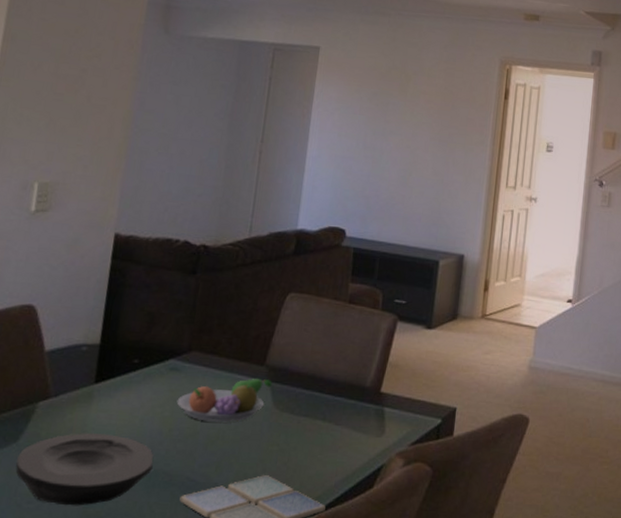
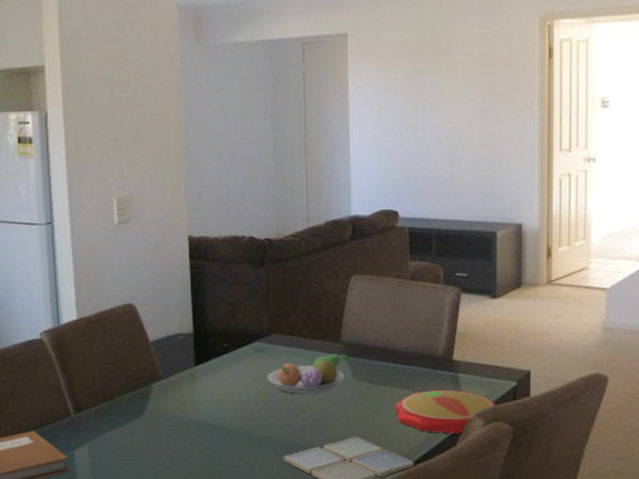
plate: present [15,433,154,506] -> none [145,407,256,466]
plate: none [313,424,419,476] -> present [395,389,496,435]

